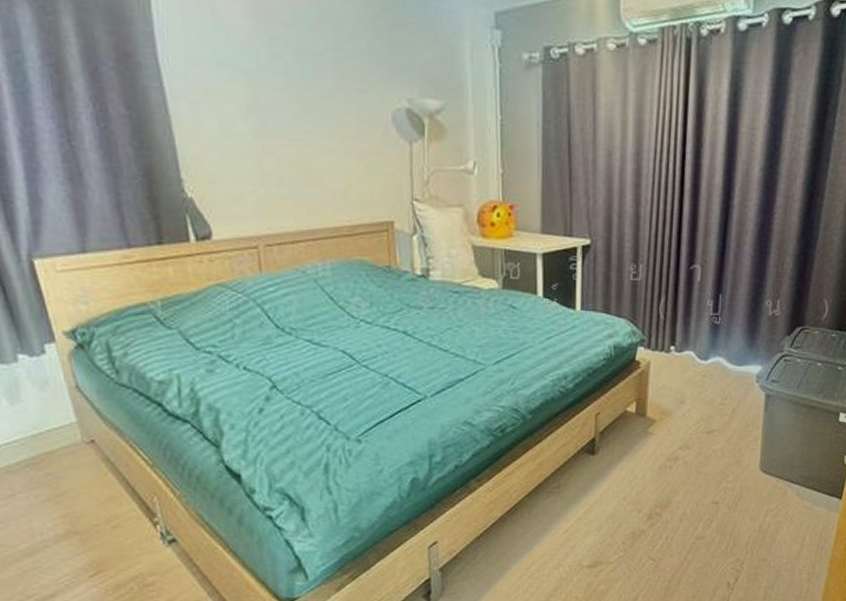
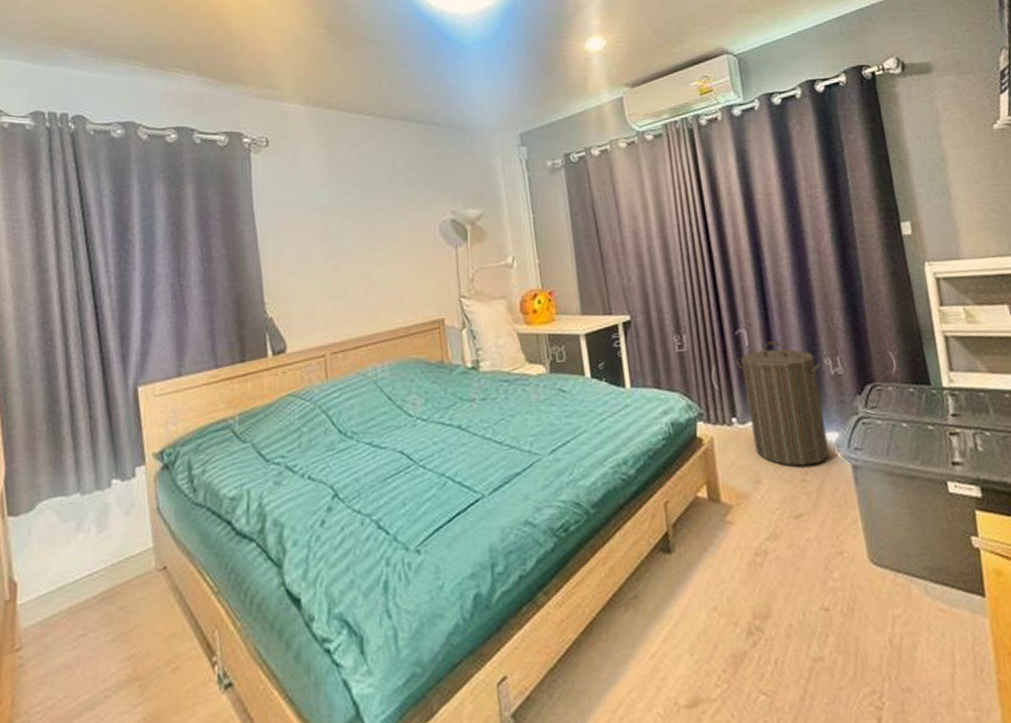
laundry hamper: none [684,280,765,392] -> present [735,341,830,467]

